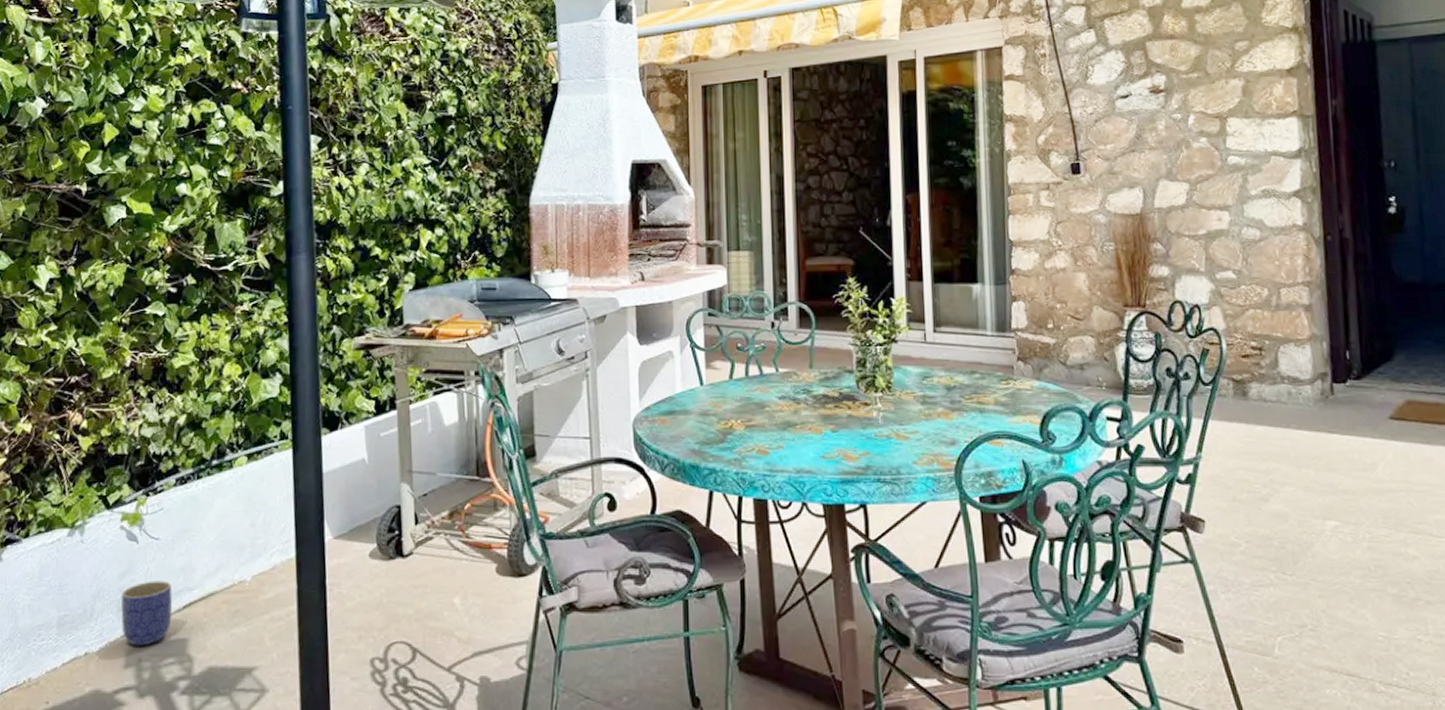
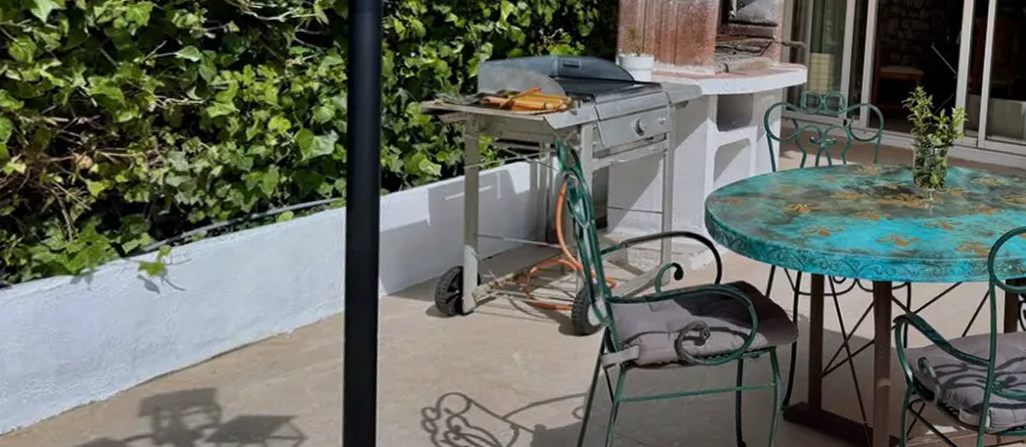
planter: present [120,581,173,646] -> none [136,331,200,395]

